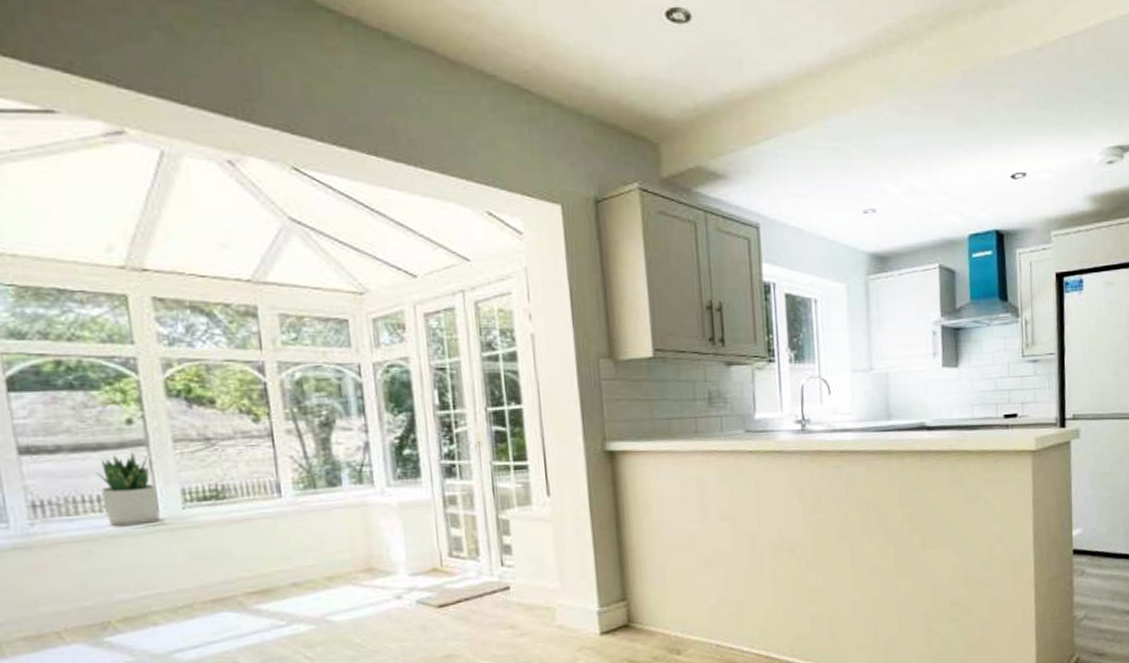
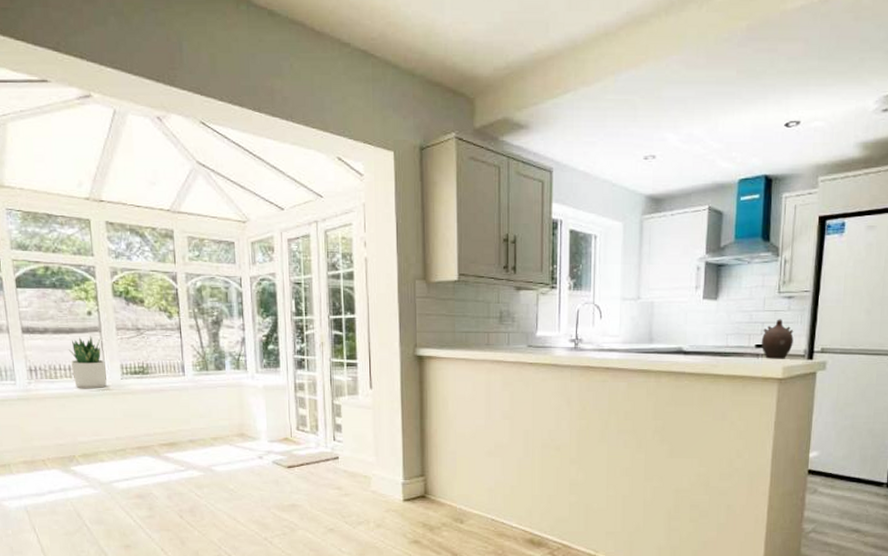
ceramic jug: none [1009,385,1043,430] -> present [761,319,794,359]

